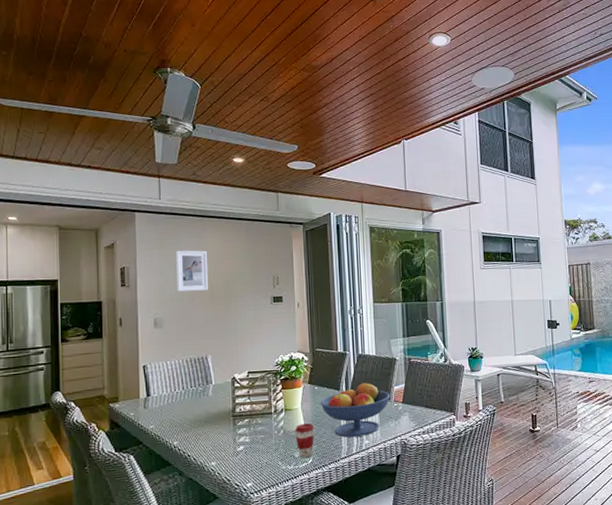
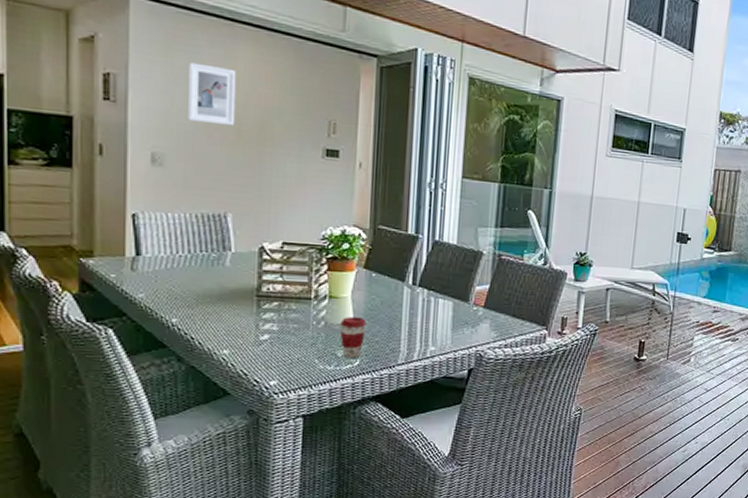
fruit bowl: present [320,381,391,437] -> none [377,276,470,341]

